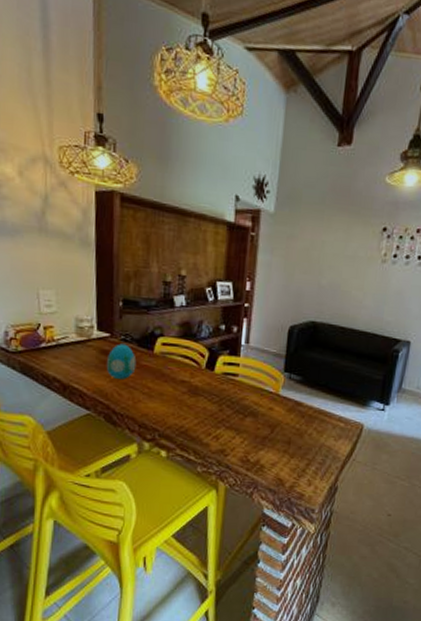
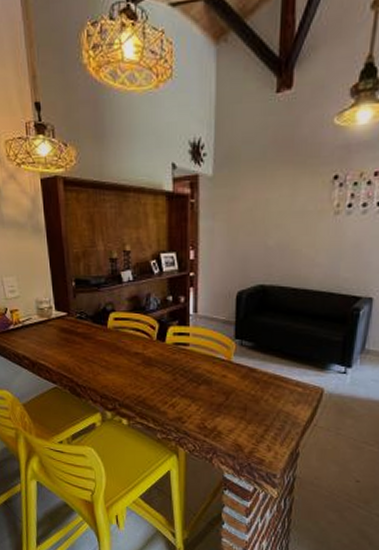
decorative egg: present [106,343,137,379] -> none [66,321,93,354]

